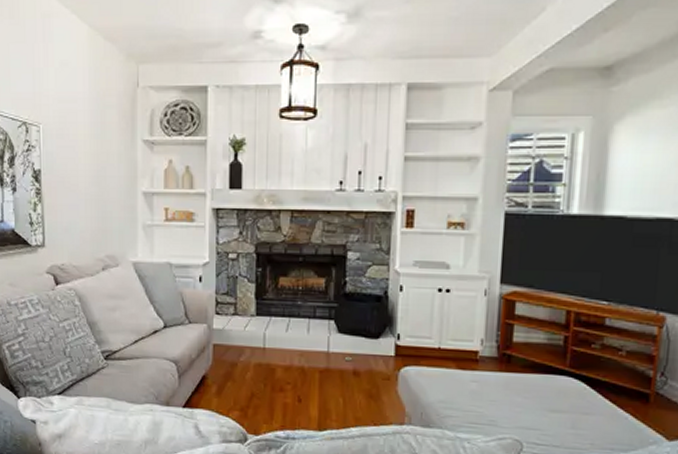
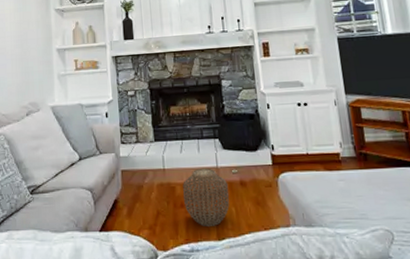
woven basket: none [284,351,339,415] -> present [183,167,230,226]

